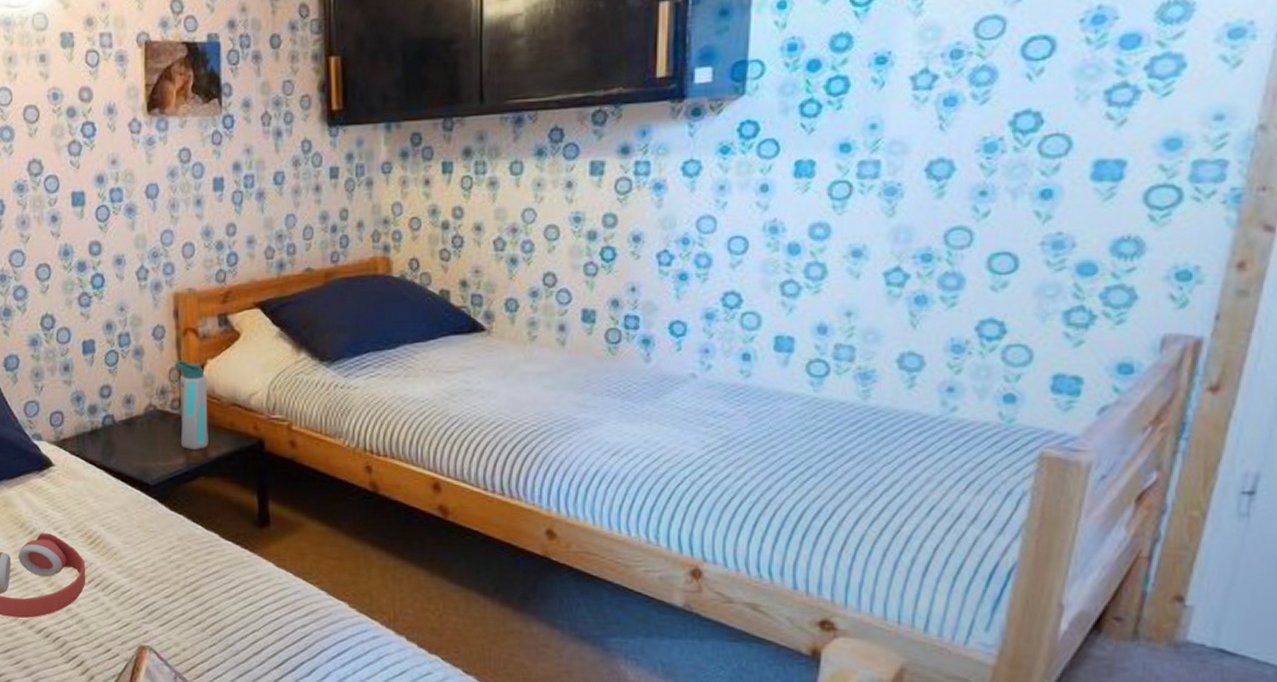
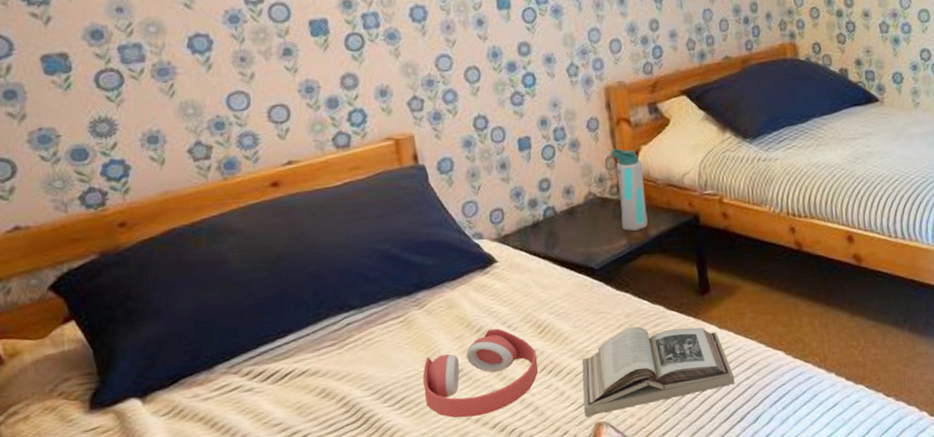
book: none [128,551,290,638] -> present [581,326,735,416]

